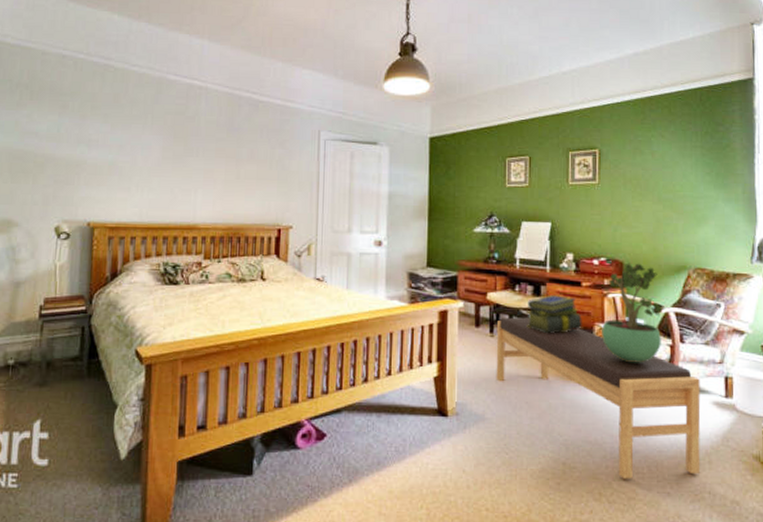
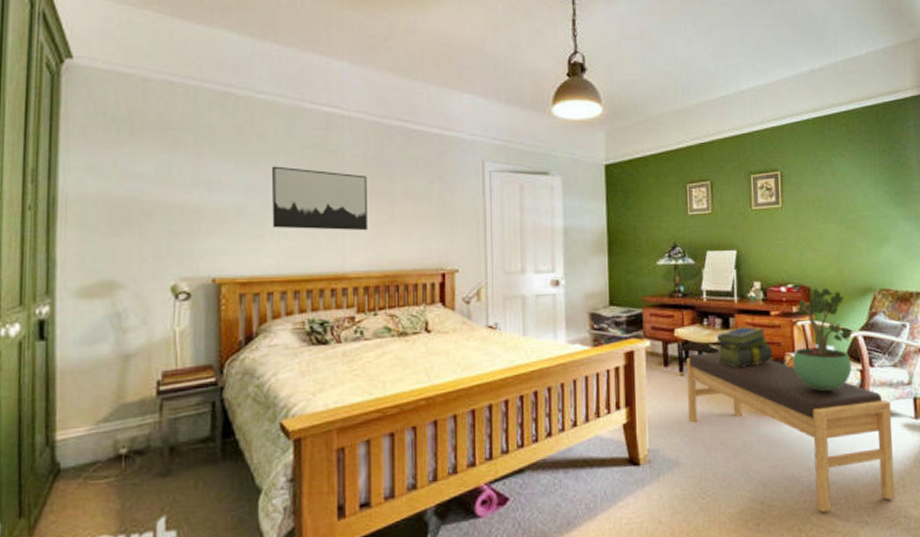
wall art: none [138,129,218,188] -> present [271,166,369,231]

